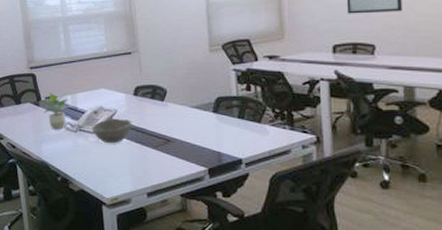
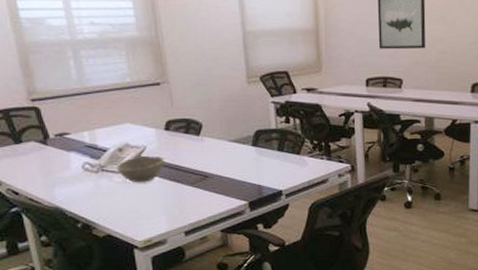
potted plant: present [37,92,67,130] -> none [44,129,84,171]

